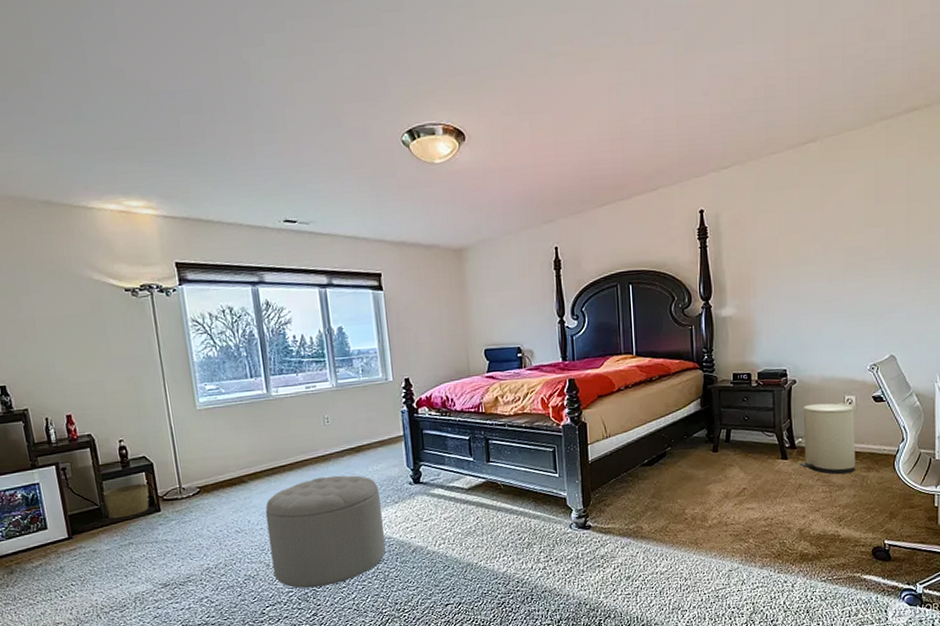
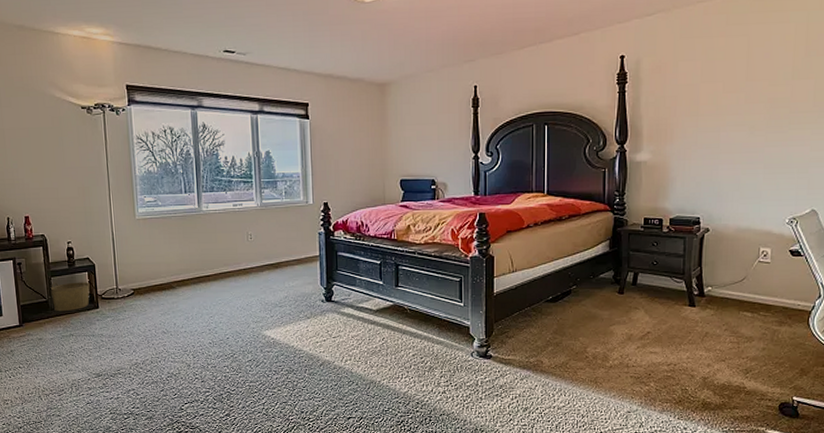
ottoman: present [265,475,386,588] -> none [189,288,296,390]
pedal bin: present [800,403,857,475] -> none [707,253,772,326]

